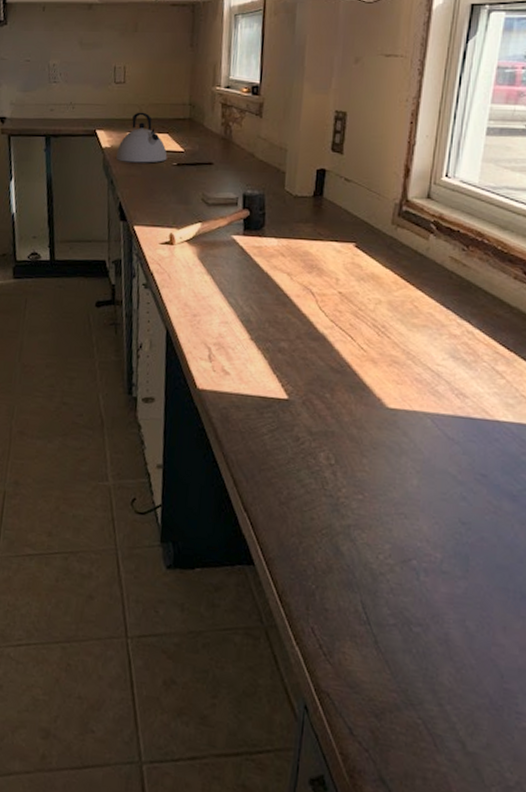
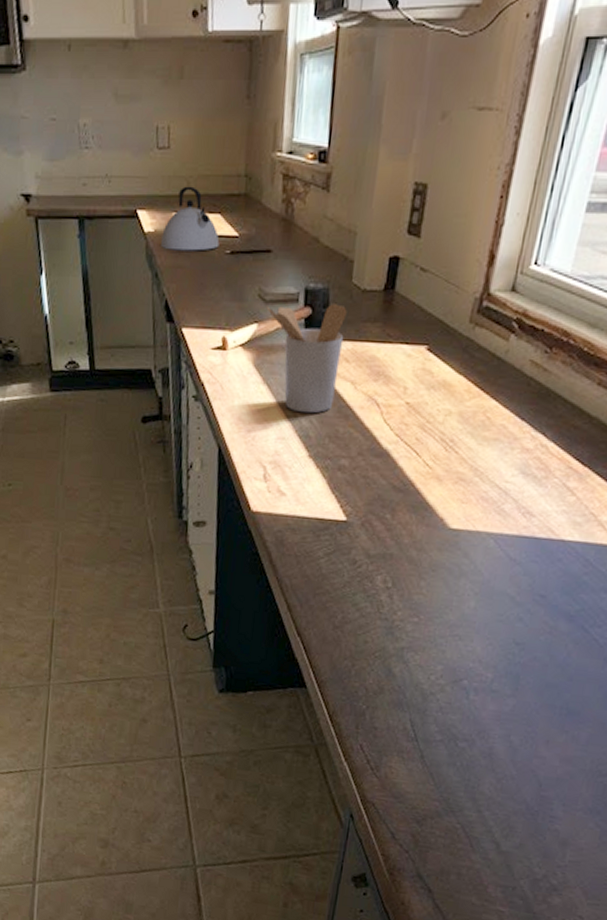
utensil holder: none [209,207,281,301] -> present [266,304,347,414]

